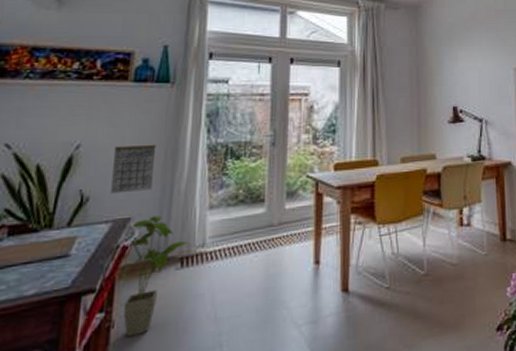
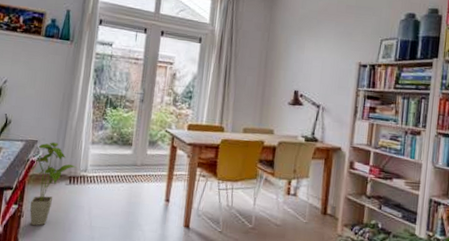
calendar: present [111,144,157,194] -> none [25,85,58,122]

